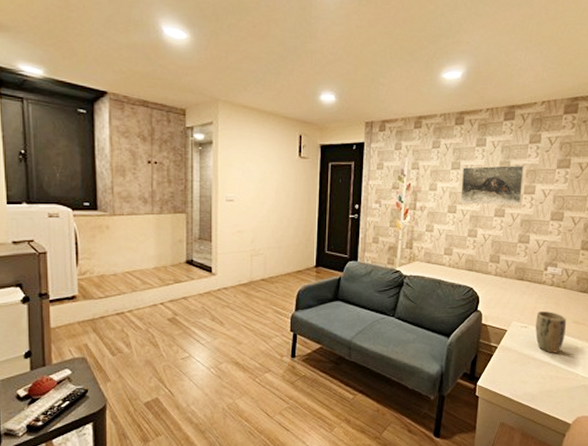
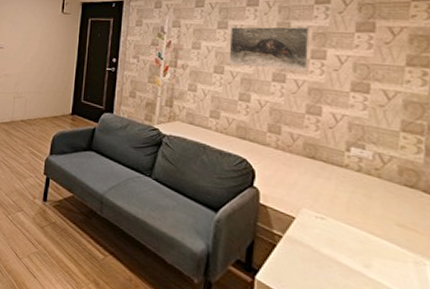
plant pot: present [535,310,567,353] -> none [337,201,387,263]

